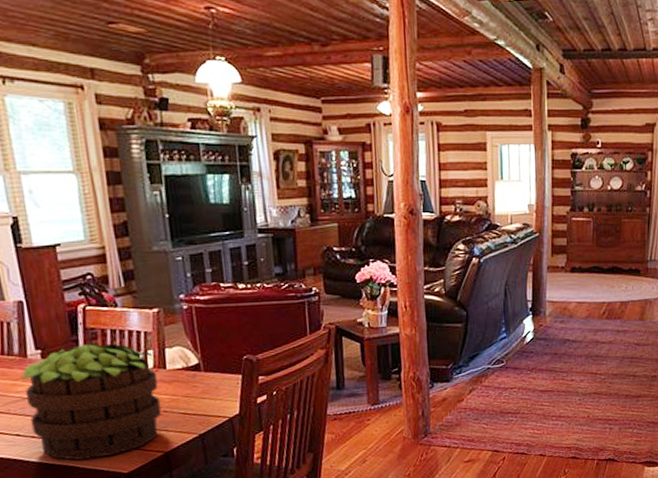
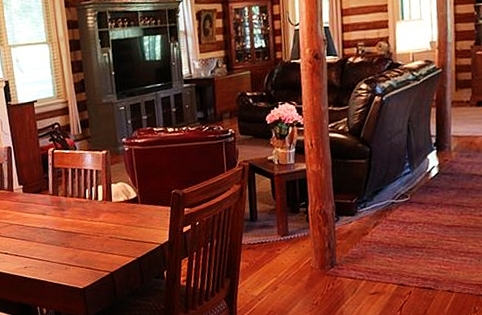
potted plant: present [21,343,162,460] -> none [9,180,109,276]

